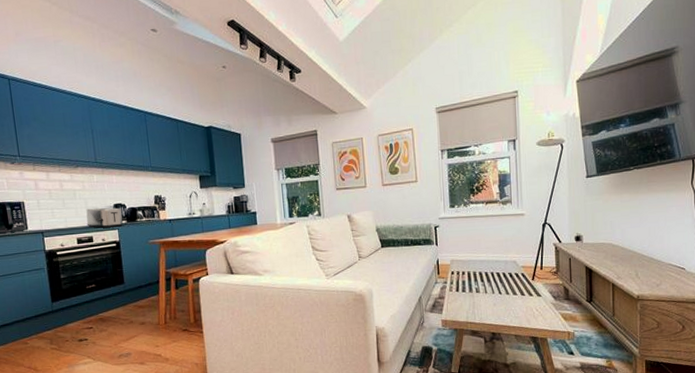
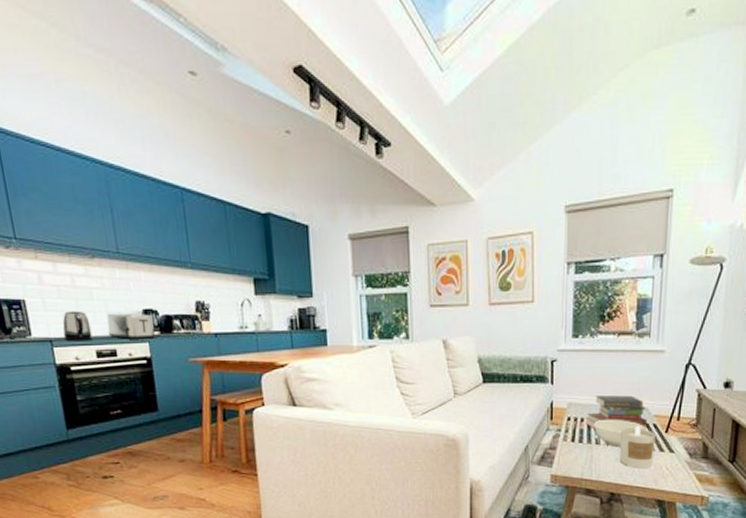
kettle: none [52,208,75,232] -> present [62,310,93,341]
books: none [466,251,517,281] -> present [586,395,648,430]
bowl: none [473,271,517,294] -> present [594,419,648,447]
candle: none [495,276,525,311] -> present [619,426,656,469]

